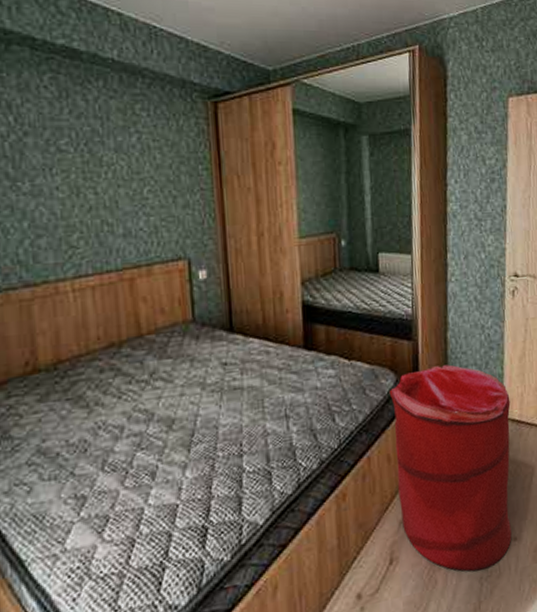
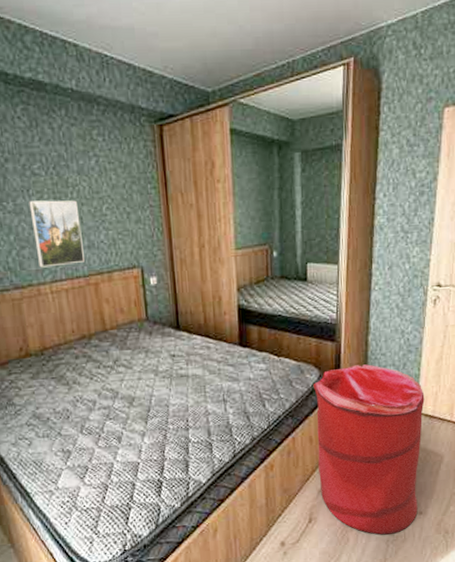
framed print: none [51,180,118,261] -> present [29,200,85,268]

